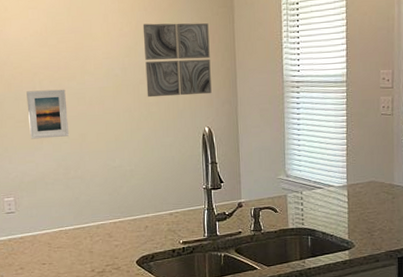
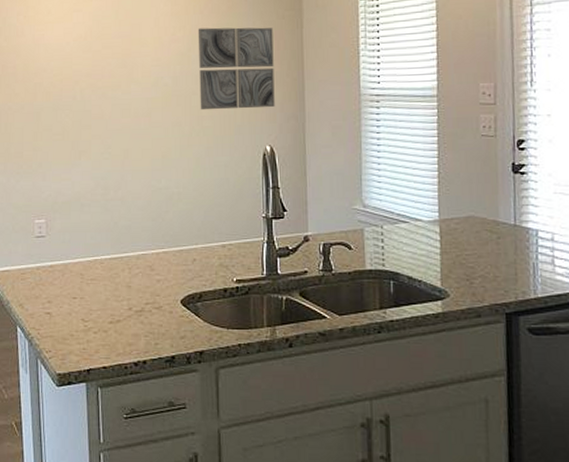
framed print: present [26,89,69,139] -> none [66,99,110,154]

